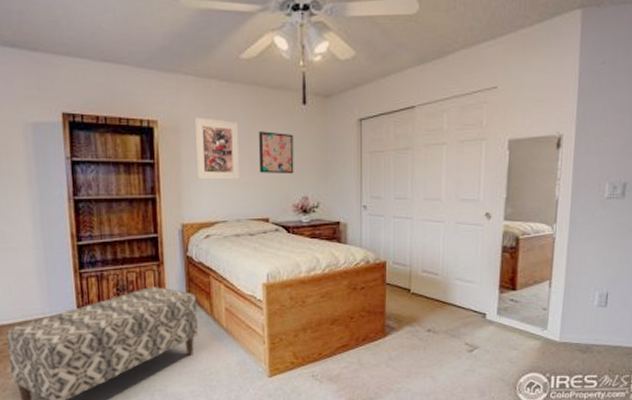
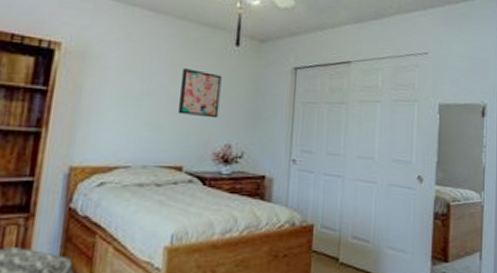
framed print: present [194,117,241,180] -> none [99,45,161,119]

